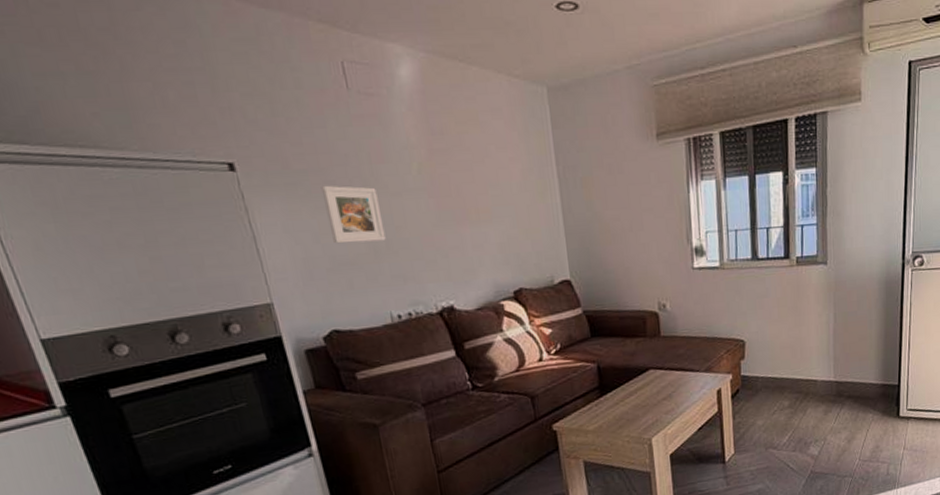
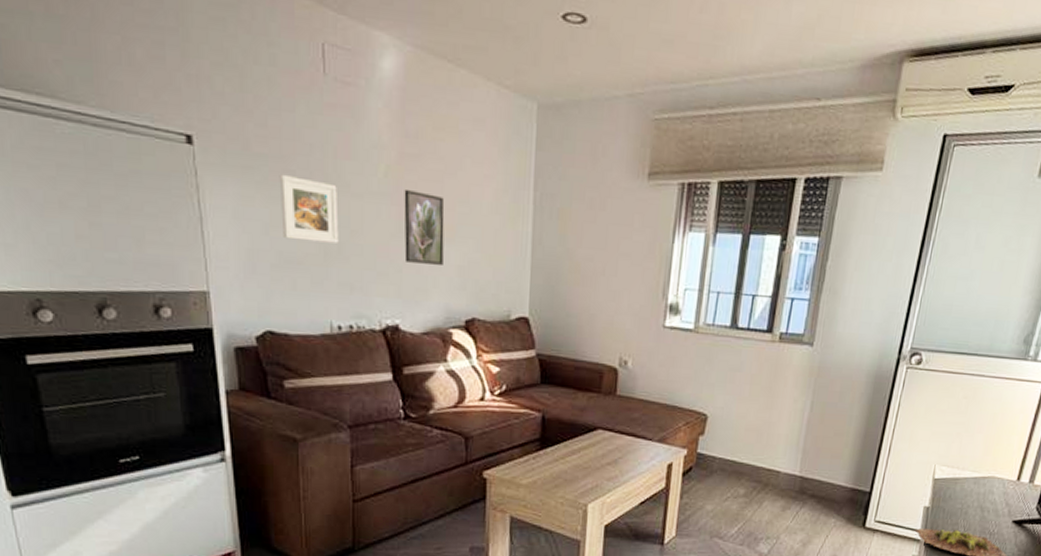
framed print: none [438,181,485,248] -> present [404,188,445,265]

